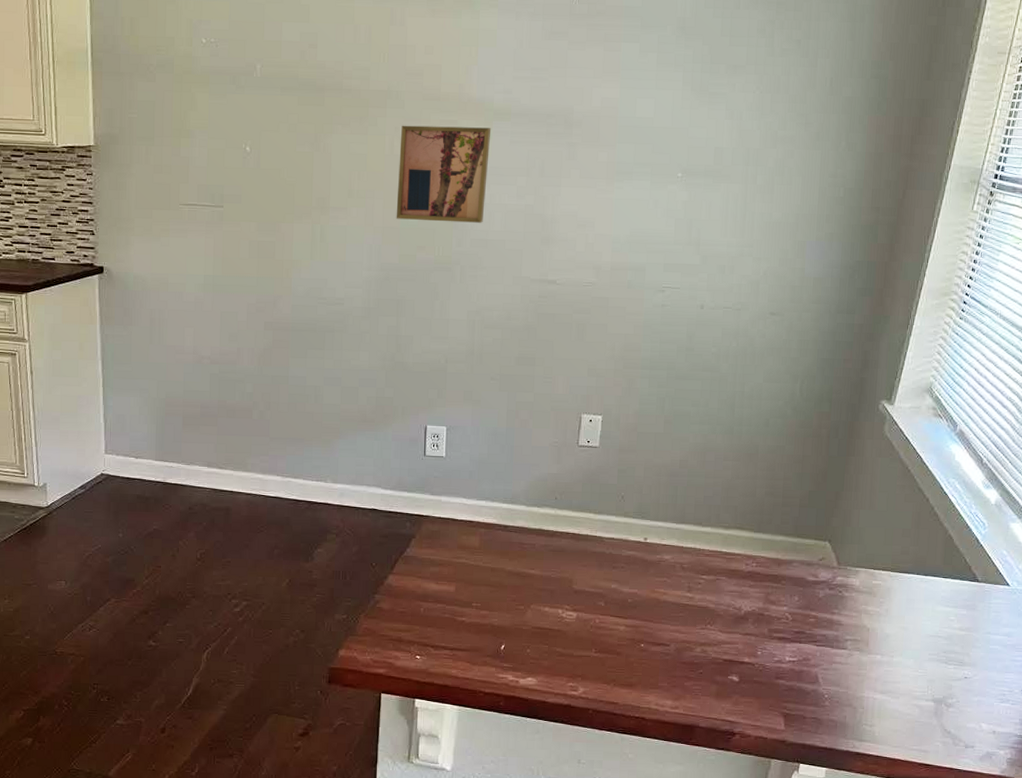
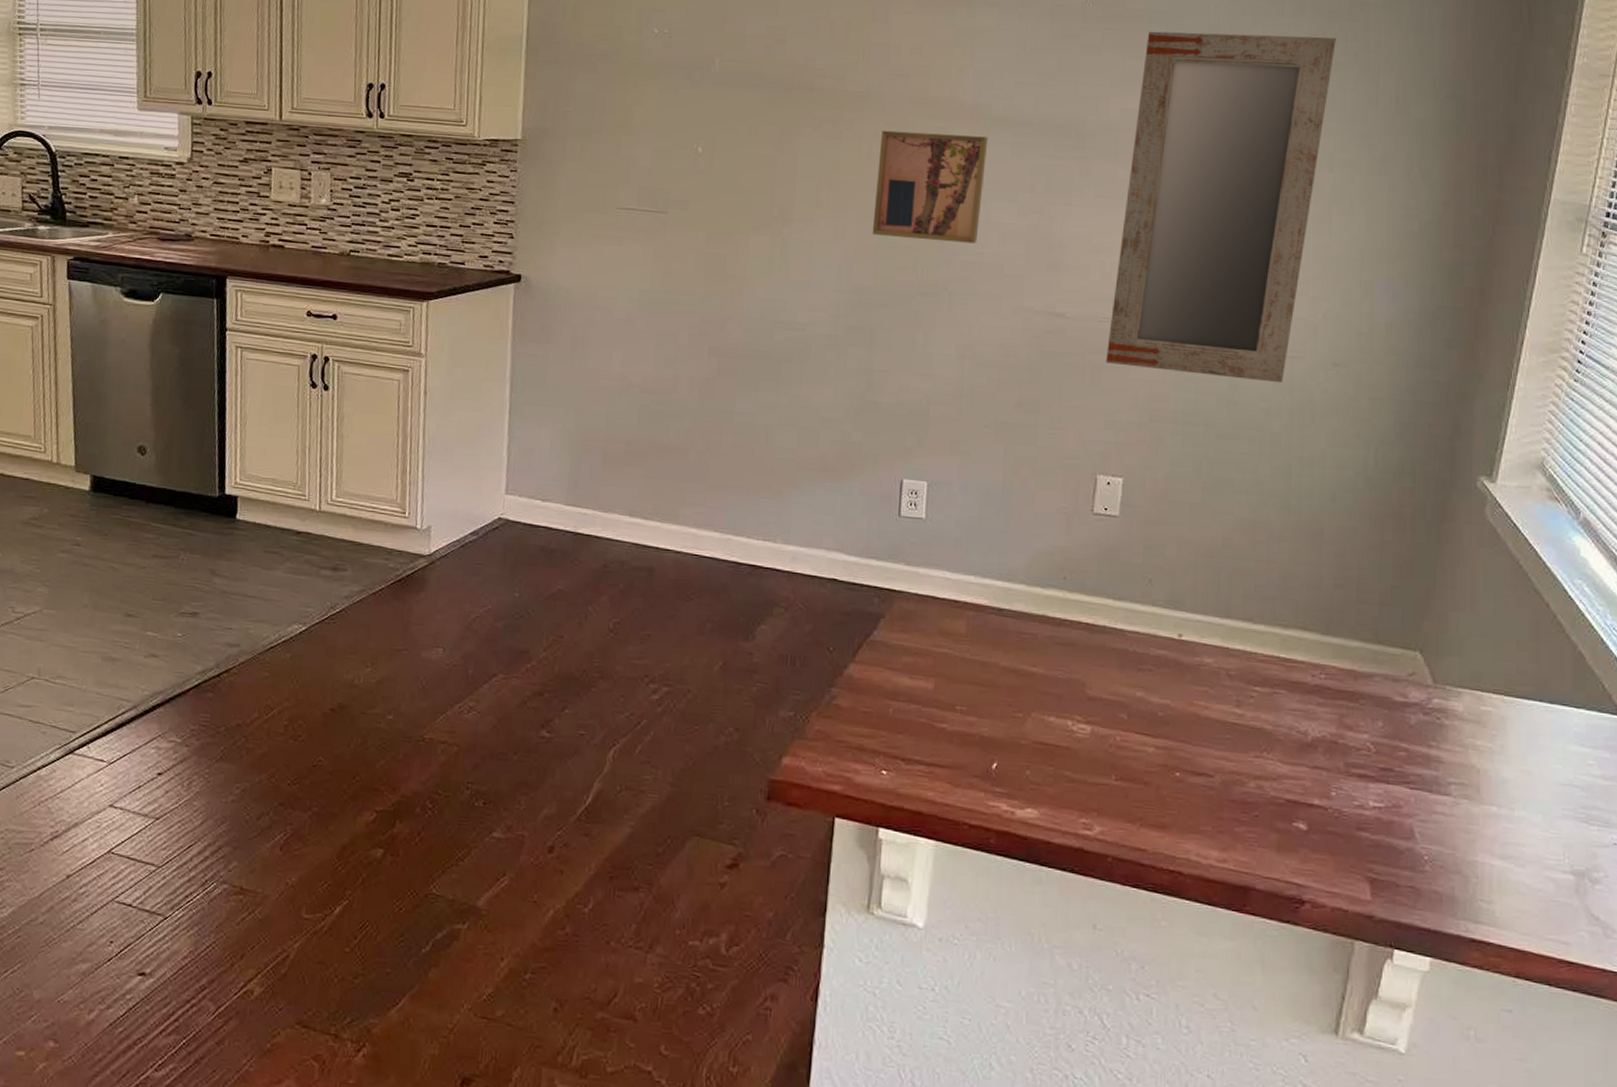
home mirror: none [589,25,783,331] -> present [1106,31,1336,383]

